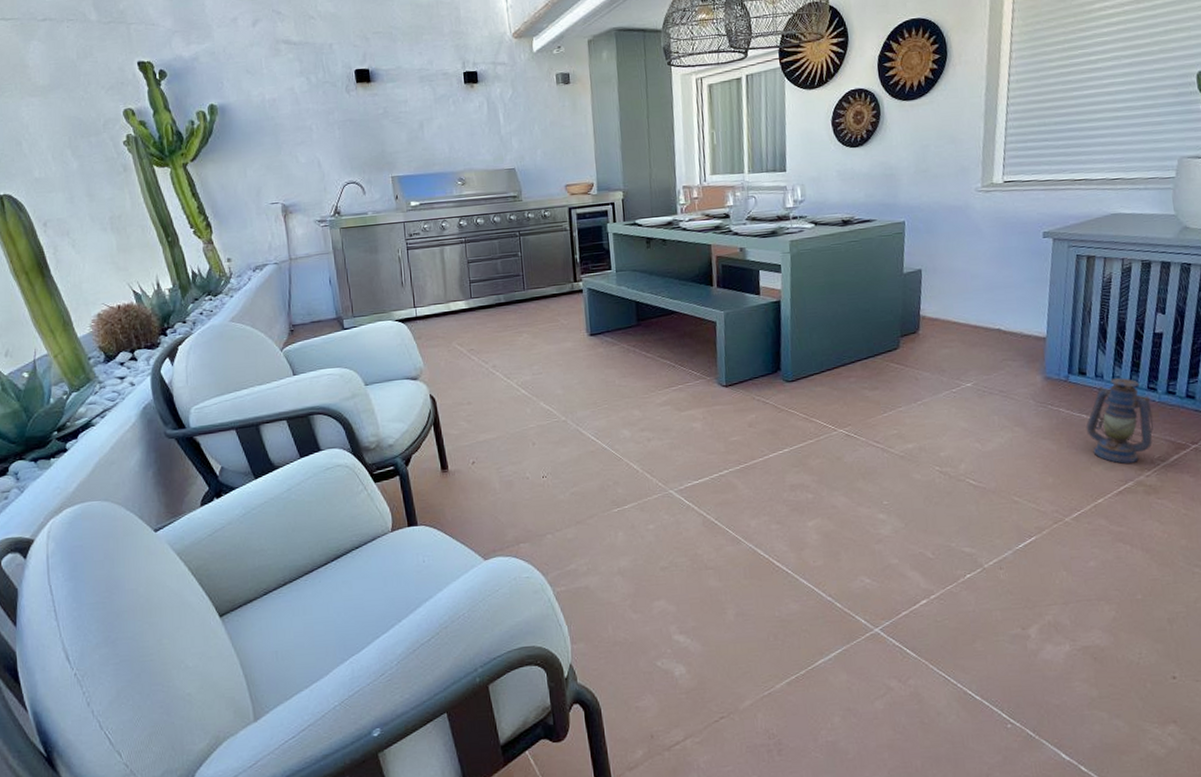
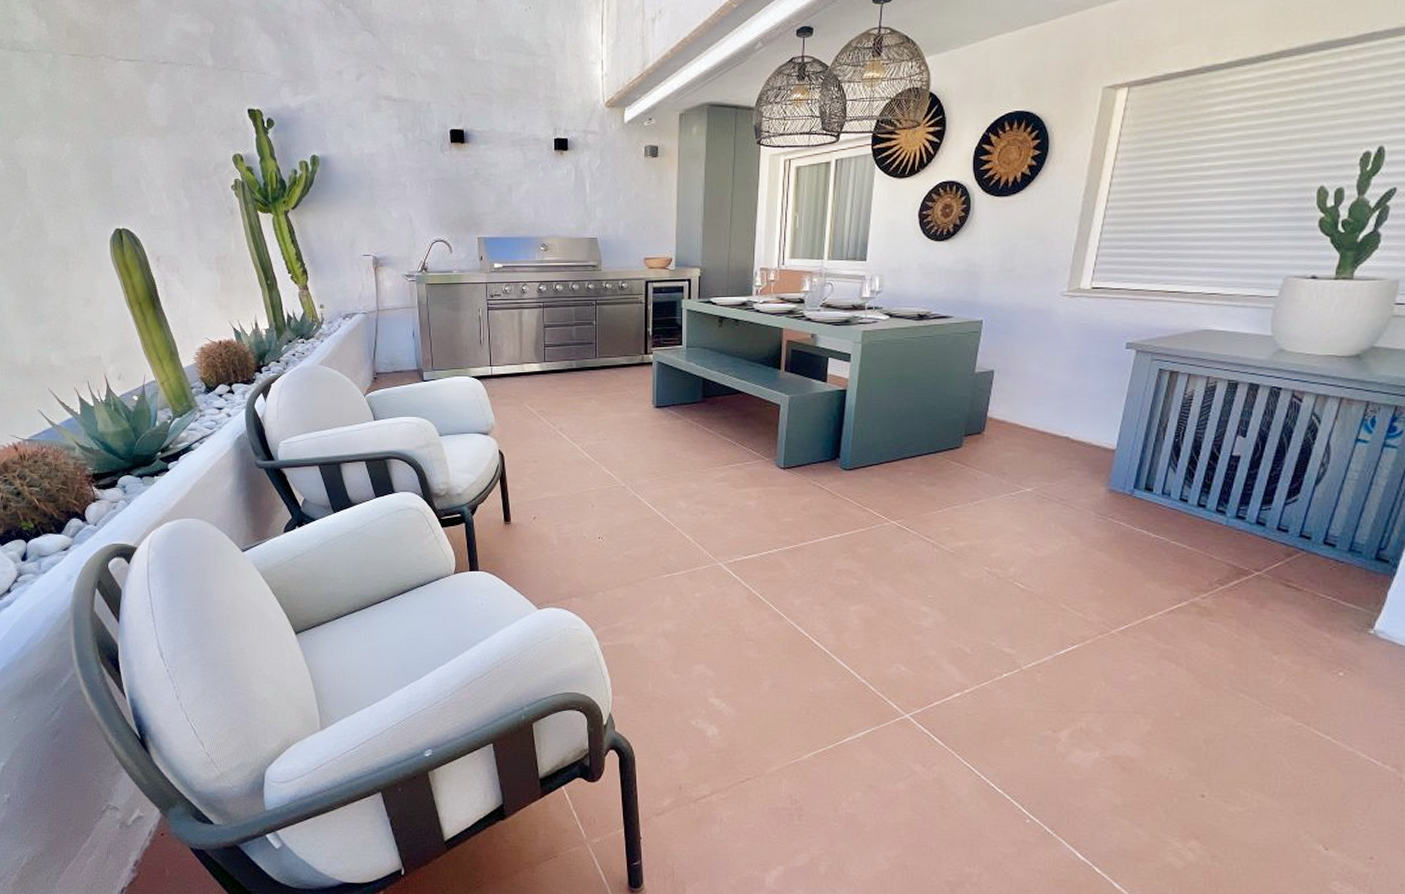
lantern: present [1086,378,1154,464] -> none [1145,498,1218,583]

